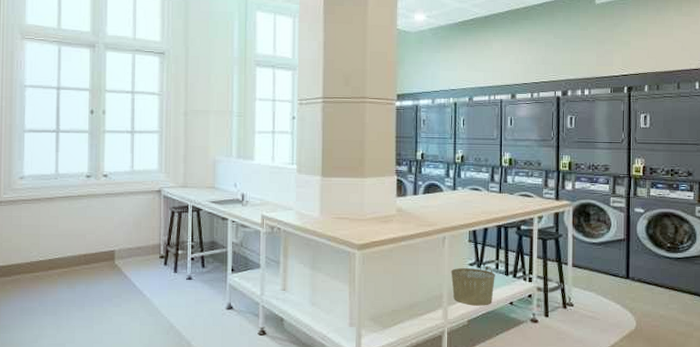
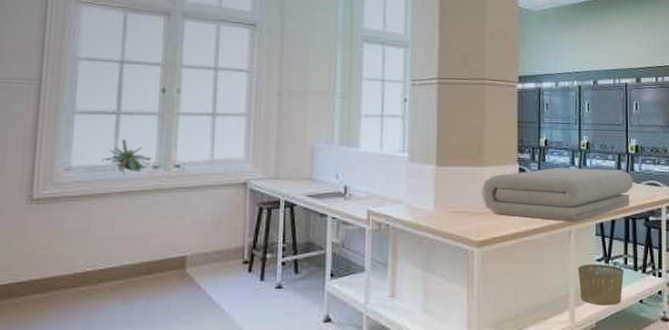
plant: none [47,153,85,183] -> present [102,140,152,175]
towel: none [363,179,506,229] -> present [482,168,634,222]

